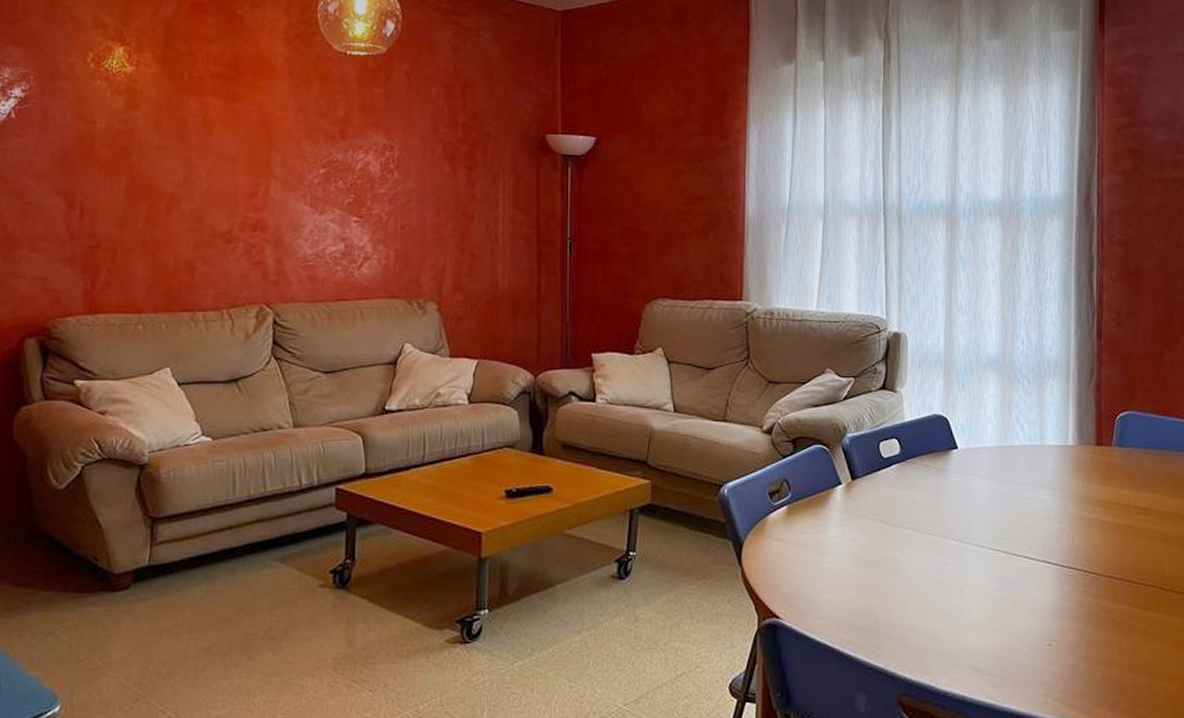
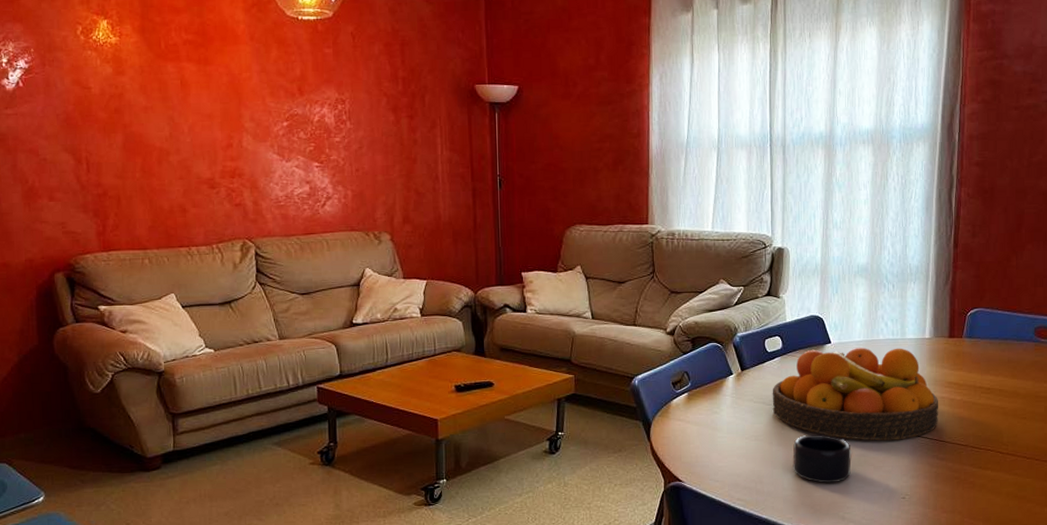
fruit bowl: none [888,455,1088,571] -> present [772,348,939,441]
mug: none [914,561,986,624] -> present [792,434,852,484]

